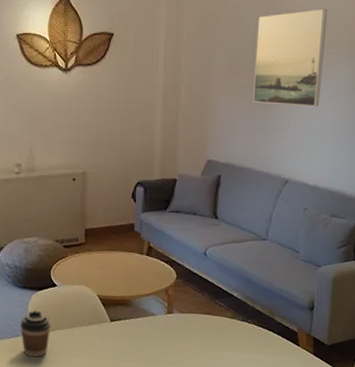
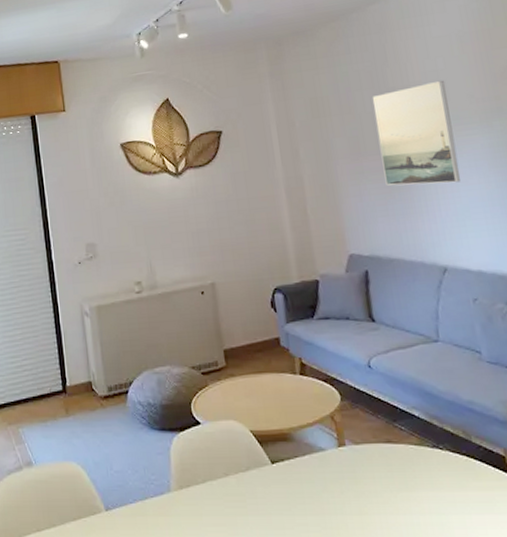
coffee cup: present [19,310,51,357] -> none [162,457,201,520]

